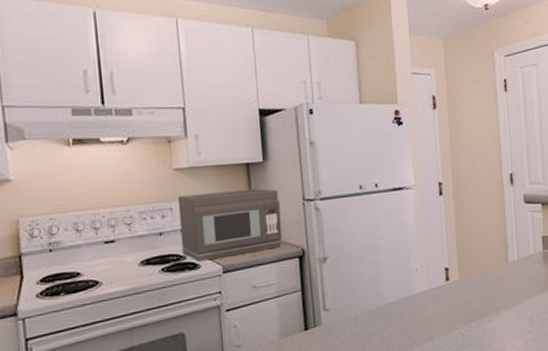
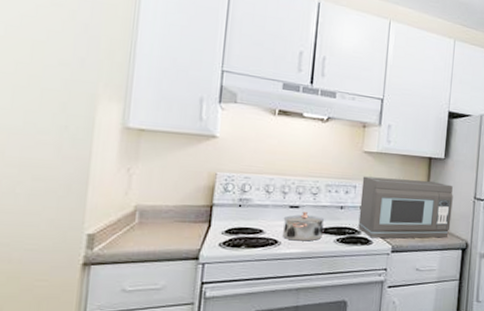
cooking pot: none [100,244,145,279] -> present [283,211,325,242]

